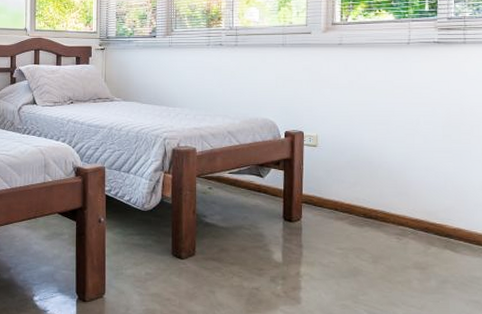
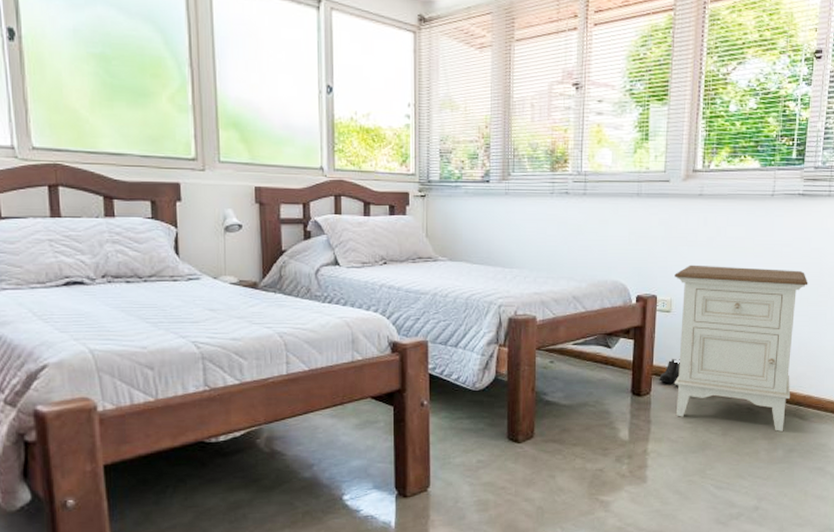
boots: none [309,189,328,215] -> present [659,359,680,388]
nightstand: none [319,104,450,262] -> present [674,264,808,431]

